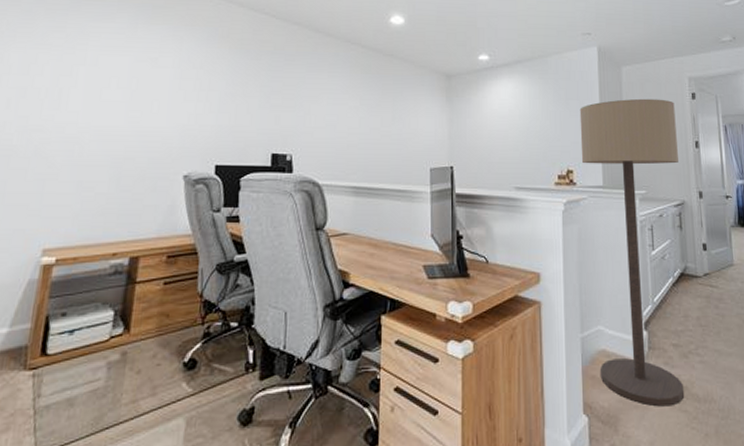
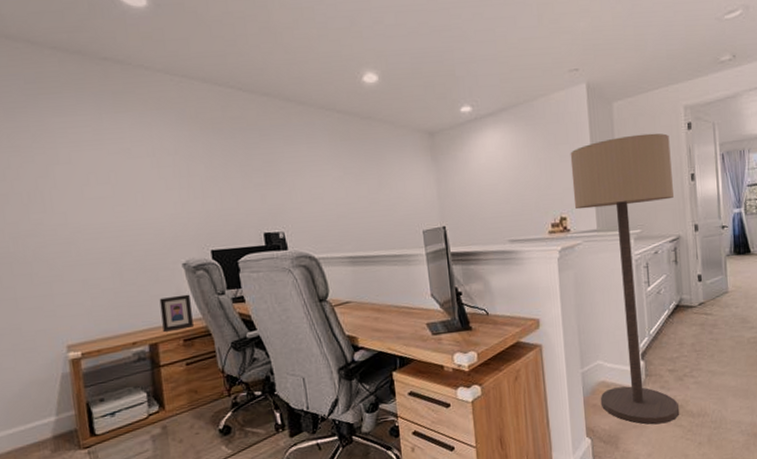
picture frame: none [148,208,184,245] -> present [159,294,194,332]

